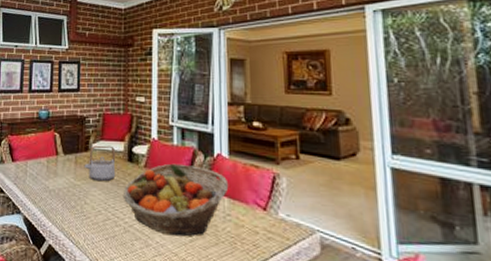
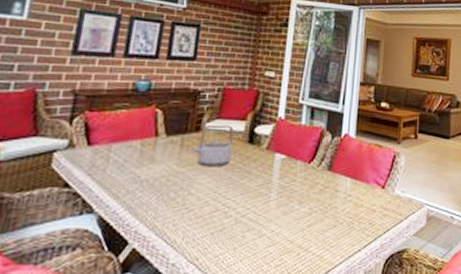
fruit basket: present [122,163,229,237] -> none [237,144,353,222]

